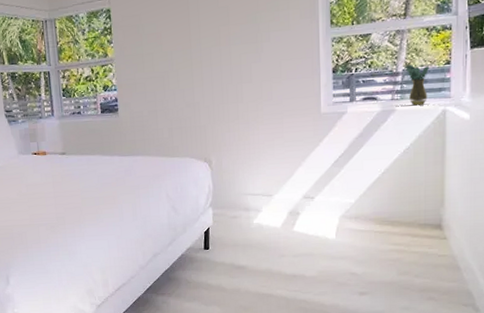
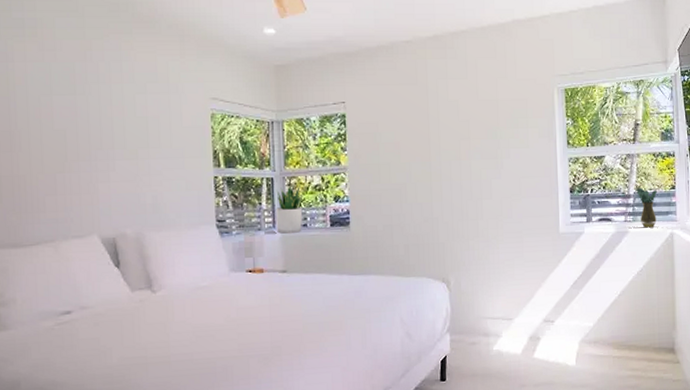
planter: none [53,76,77,122] -> present [276,184,303,235]

